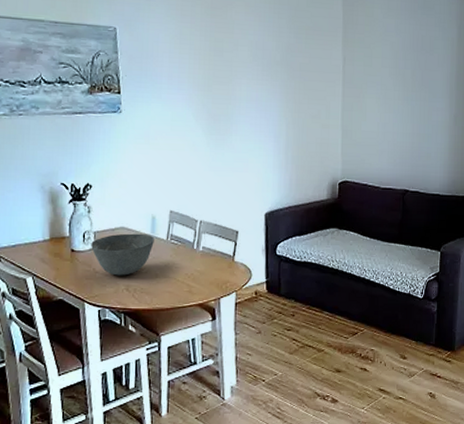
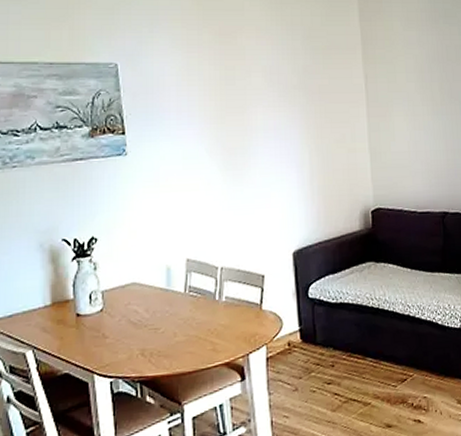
bowl: present [91,233,154,276] -> none [99,288,170,340]

